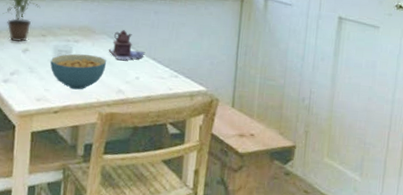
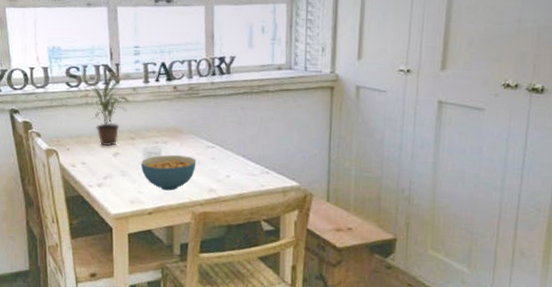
teapot: present [108,30,146,60] -> none [197,128,235,159]

